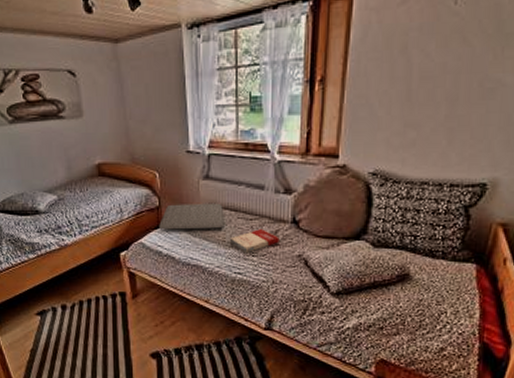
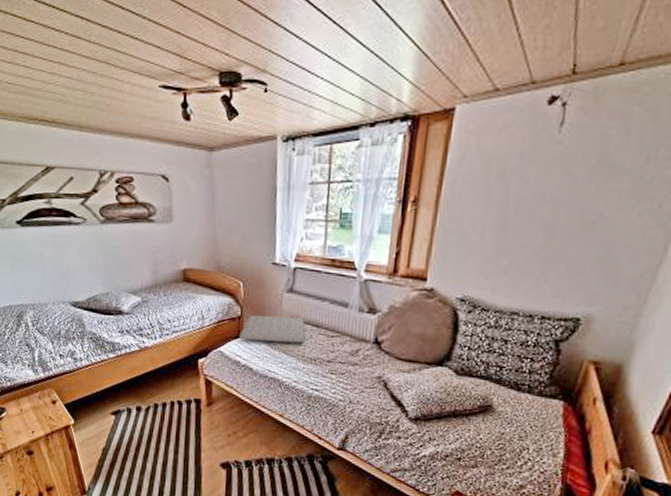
book: present [230,228,279,254] -> none [309,346,360,371]

